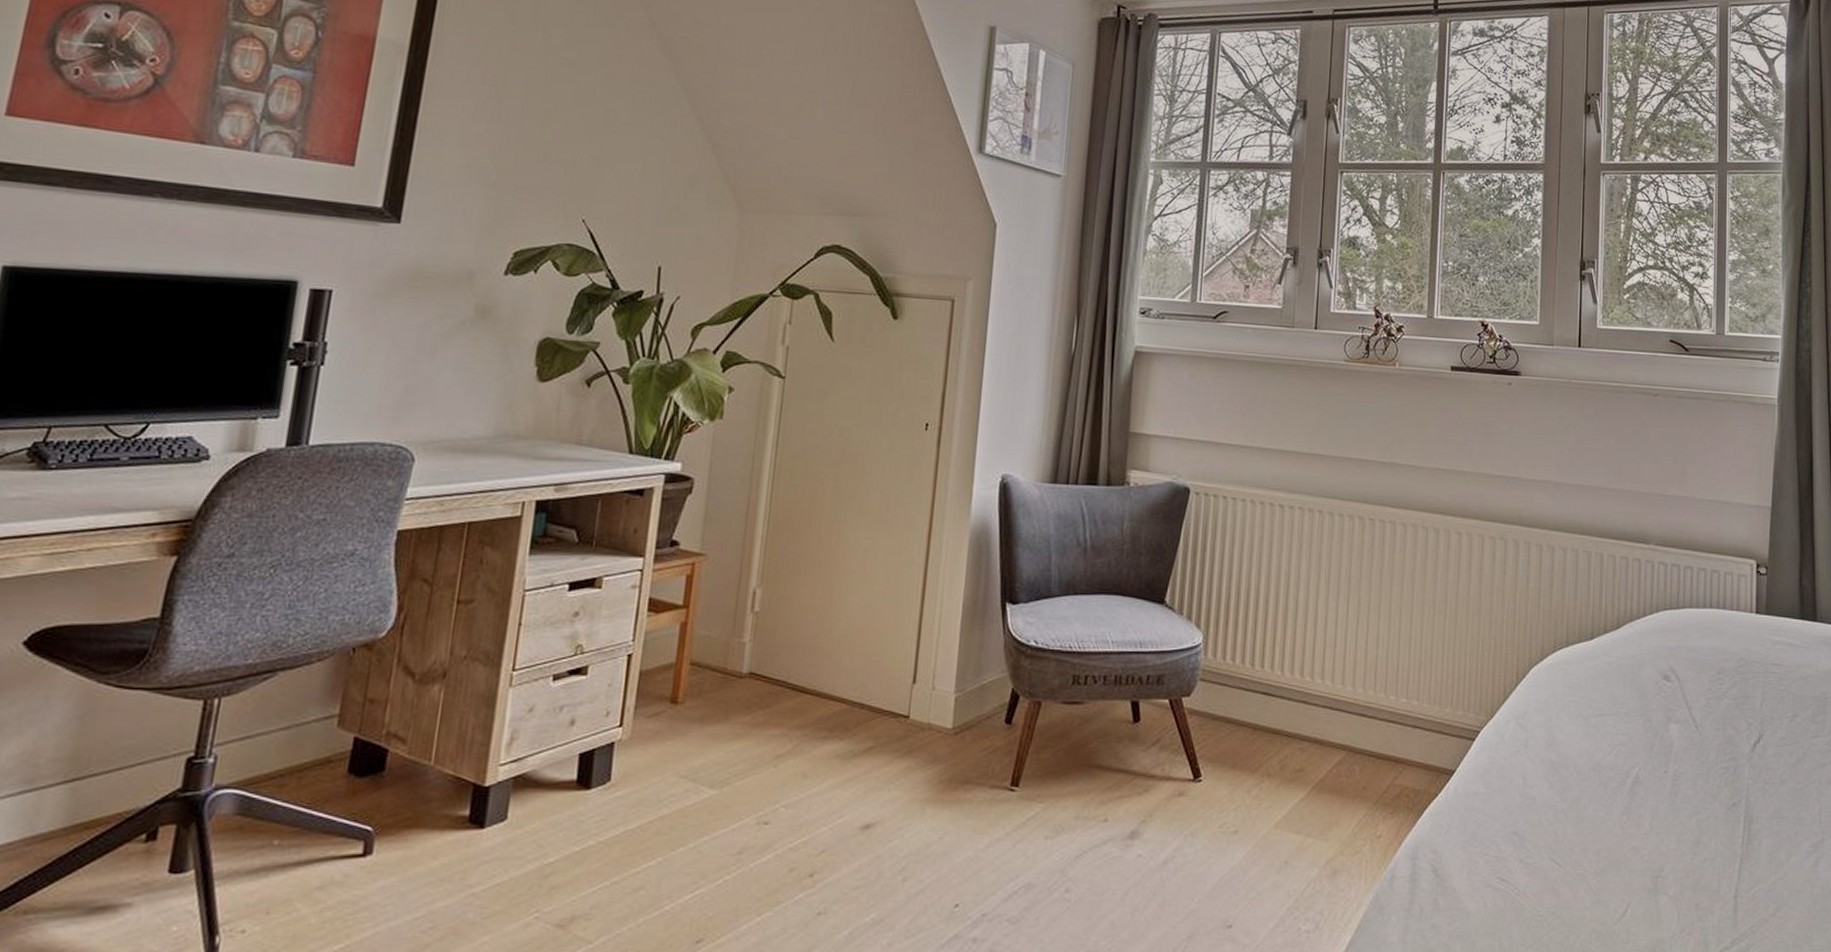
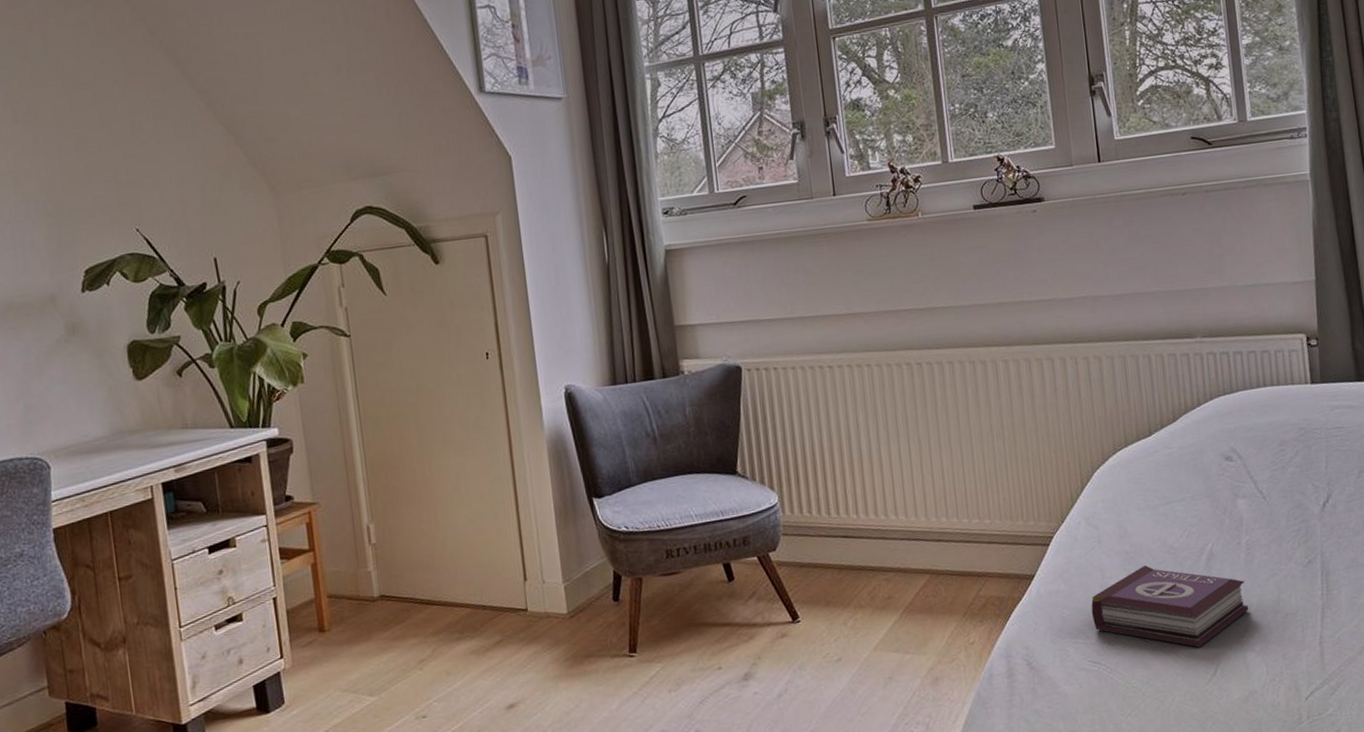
book: none [1507,780,1668,880] -> present [1091,565,1249,647]

